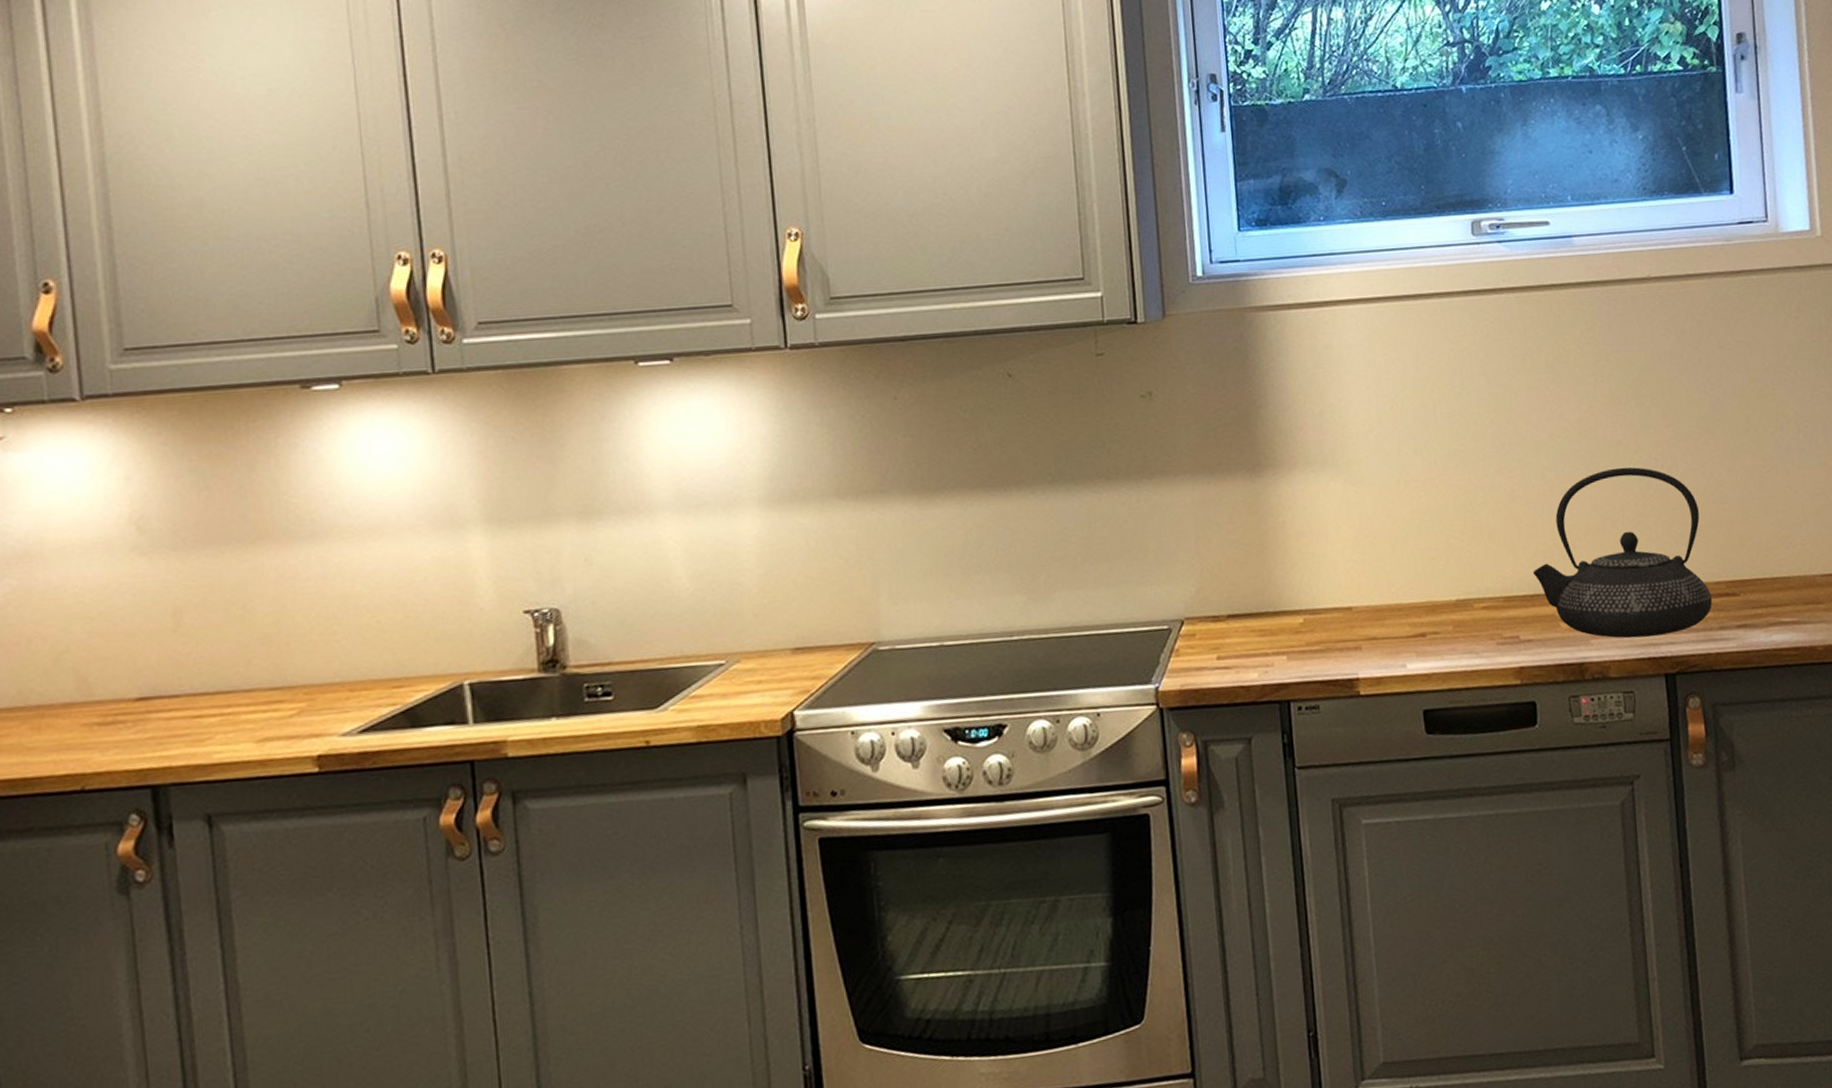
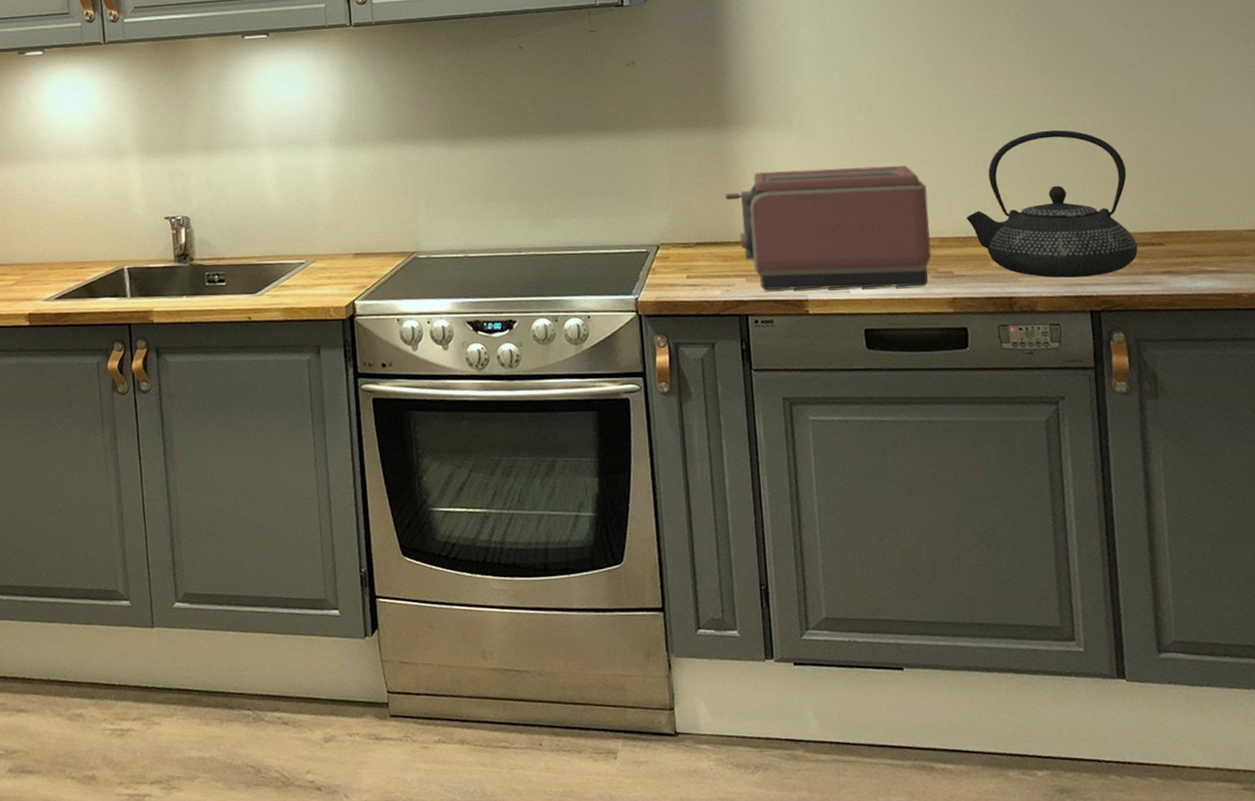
toaster: none [1261,513,1496,669] -> present [724,165,932,290]

